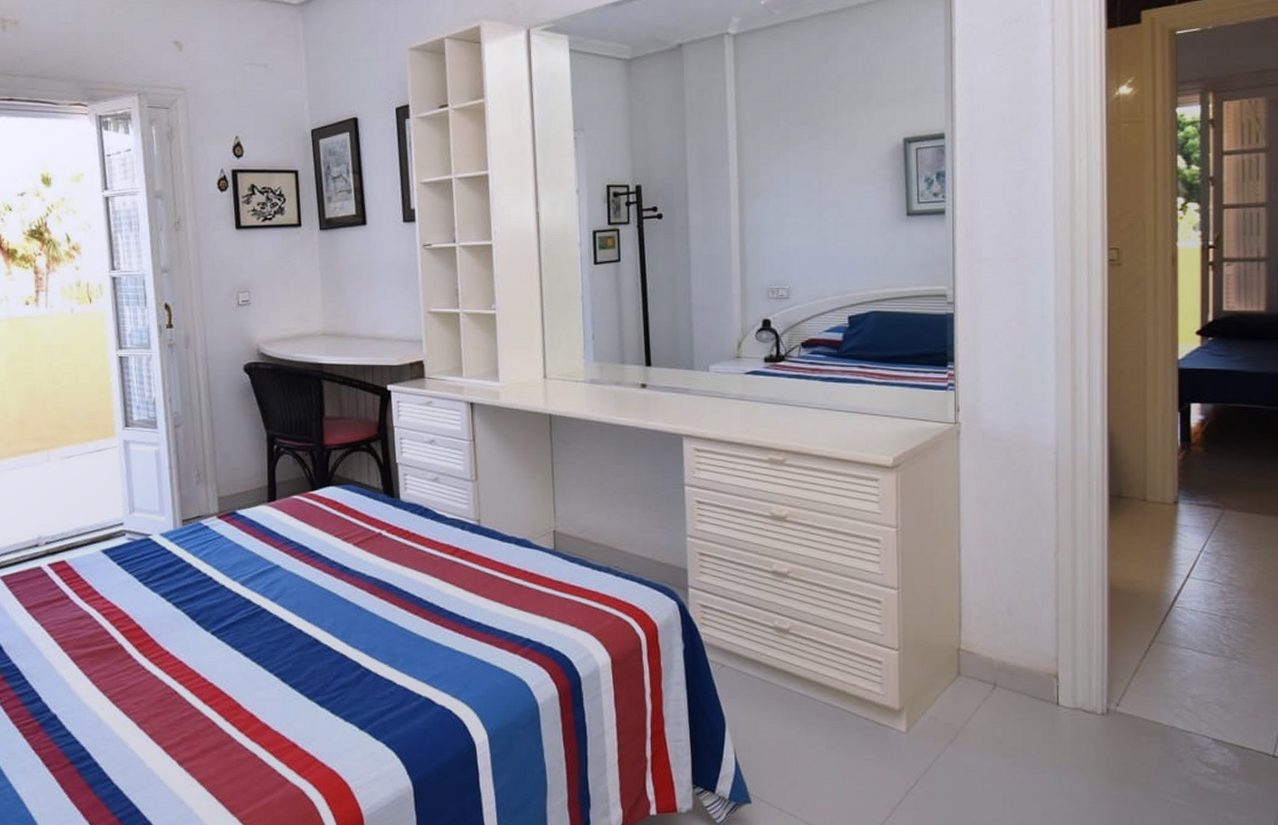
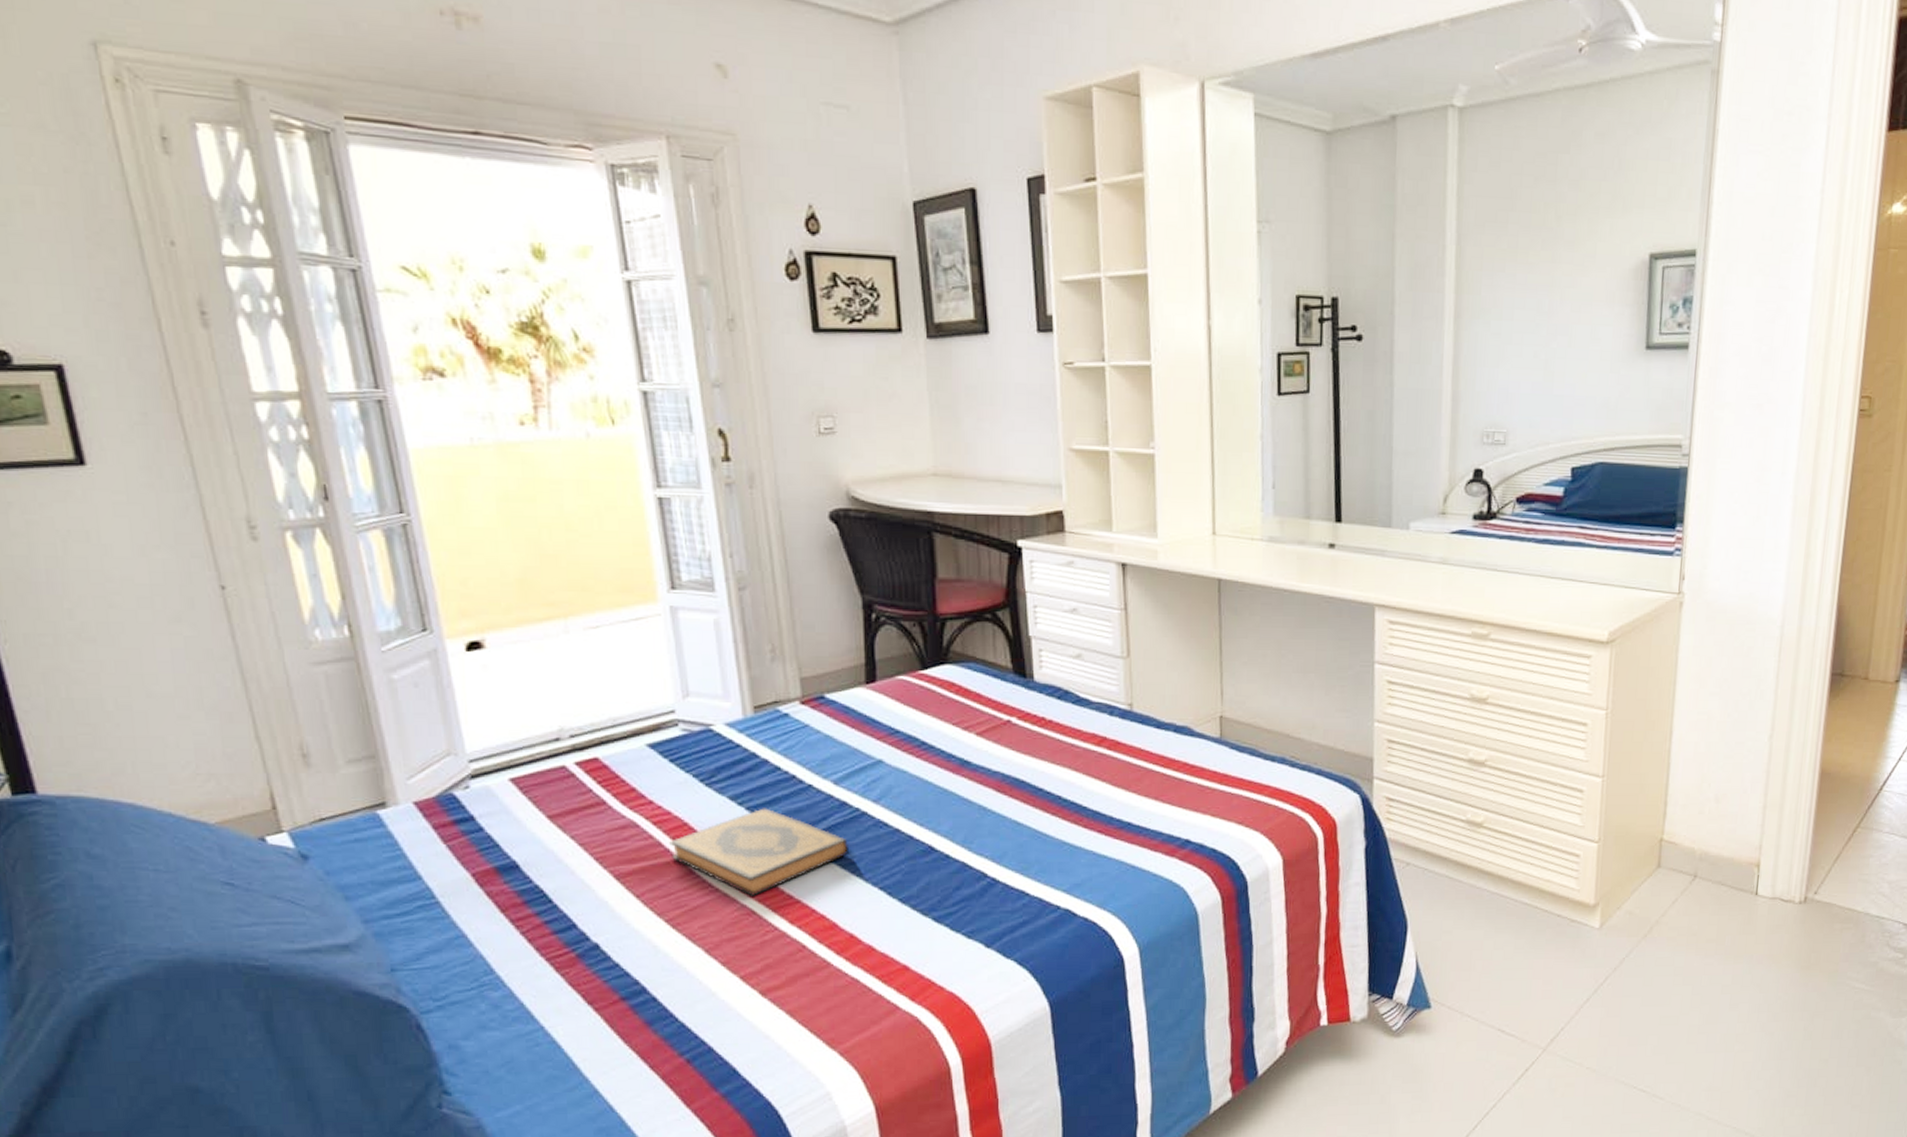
hardback book: none [114,604,251,678] -> present [669,808,848,896]

